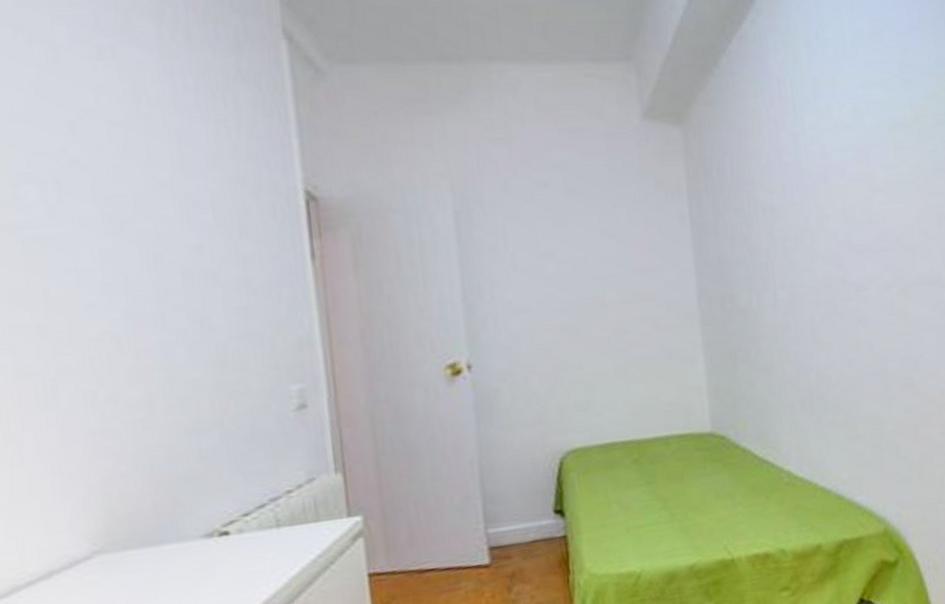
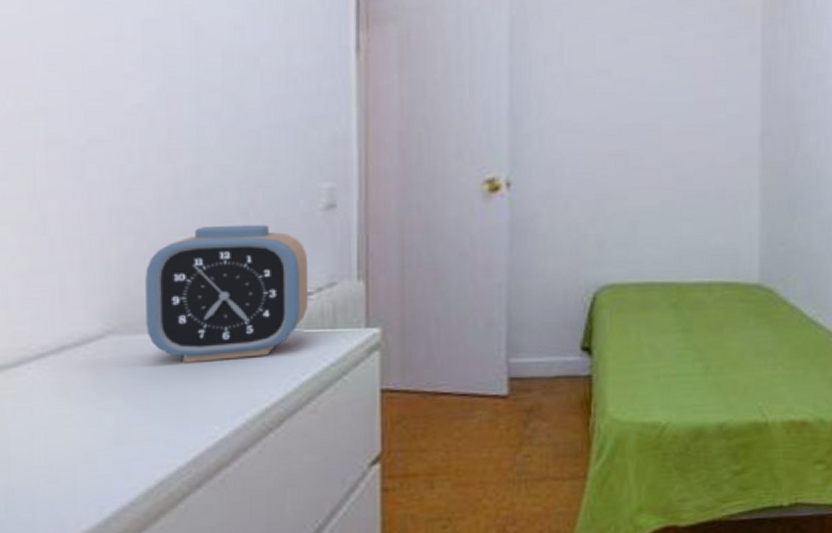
alarm clock: none [126,431,290,572] -> present [145,225,309,363]

